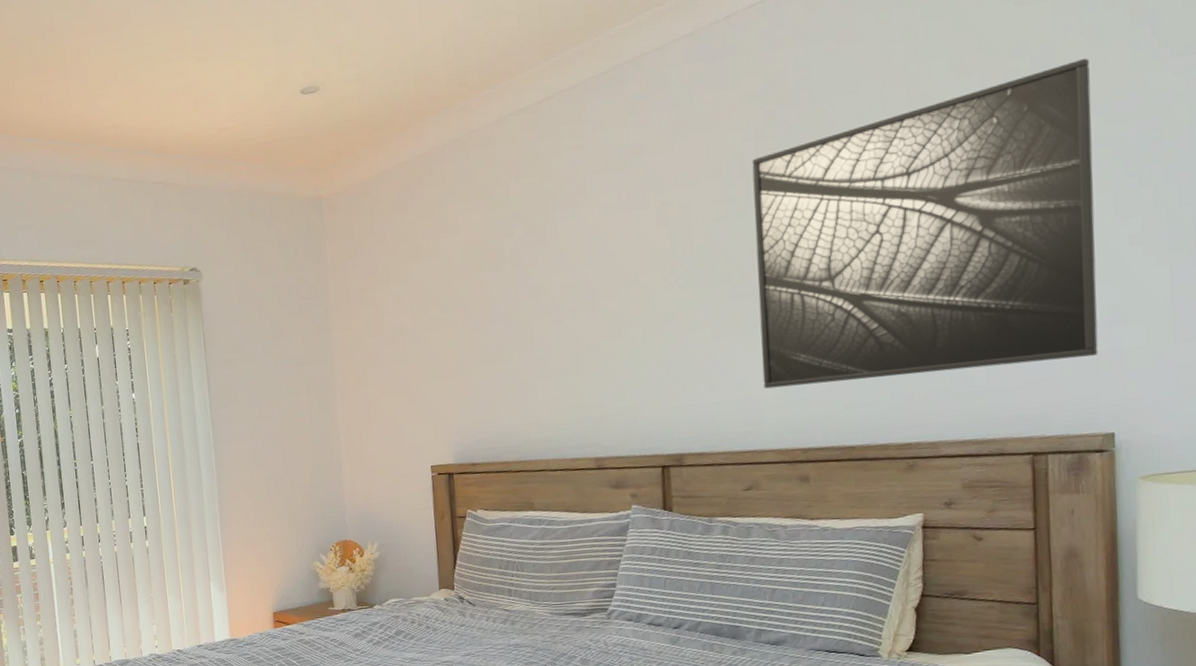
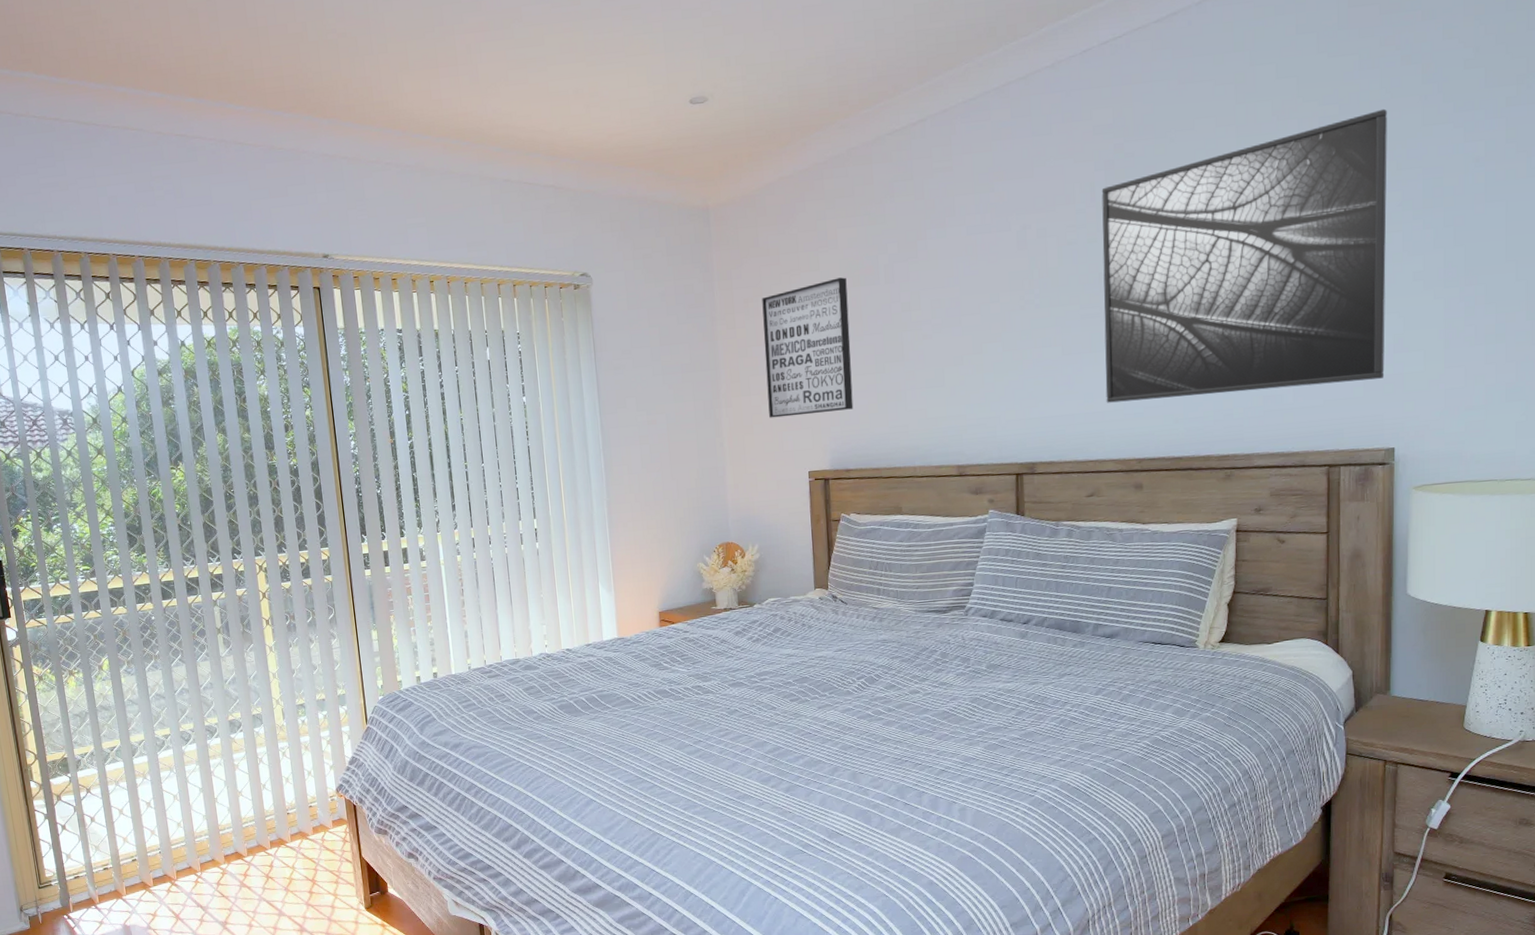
wall art: none [378,263,479,411] -> present [762,277,854,418]

